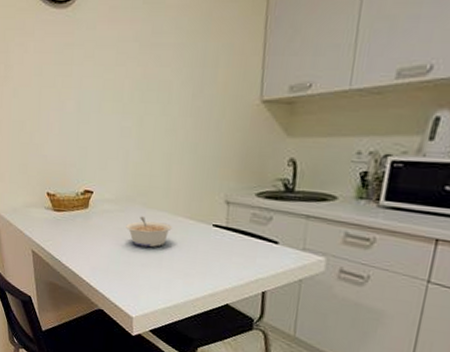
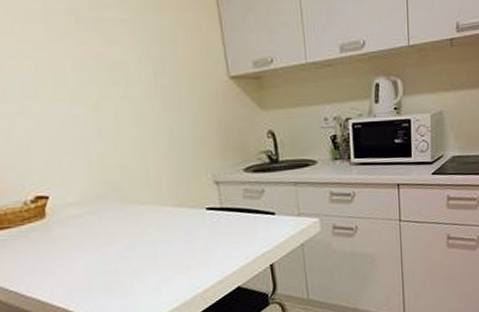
legume: present [126,216,172,248] -> none [102,214,161,250]

